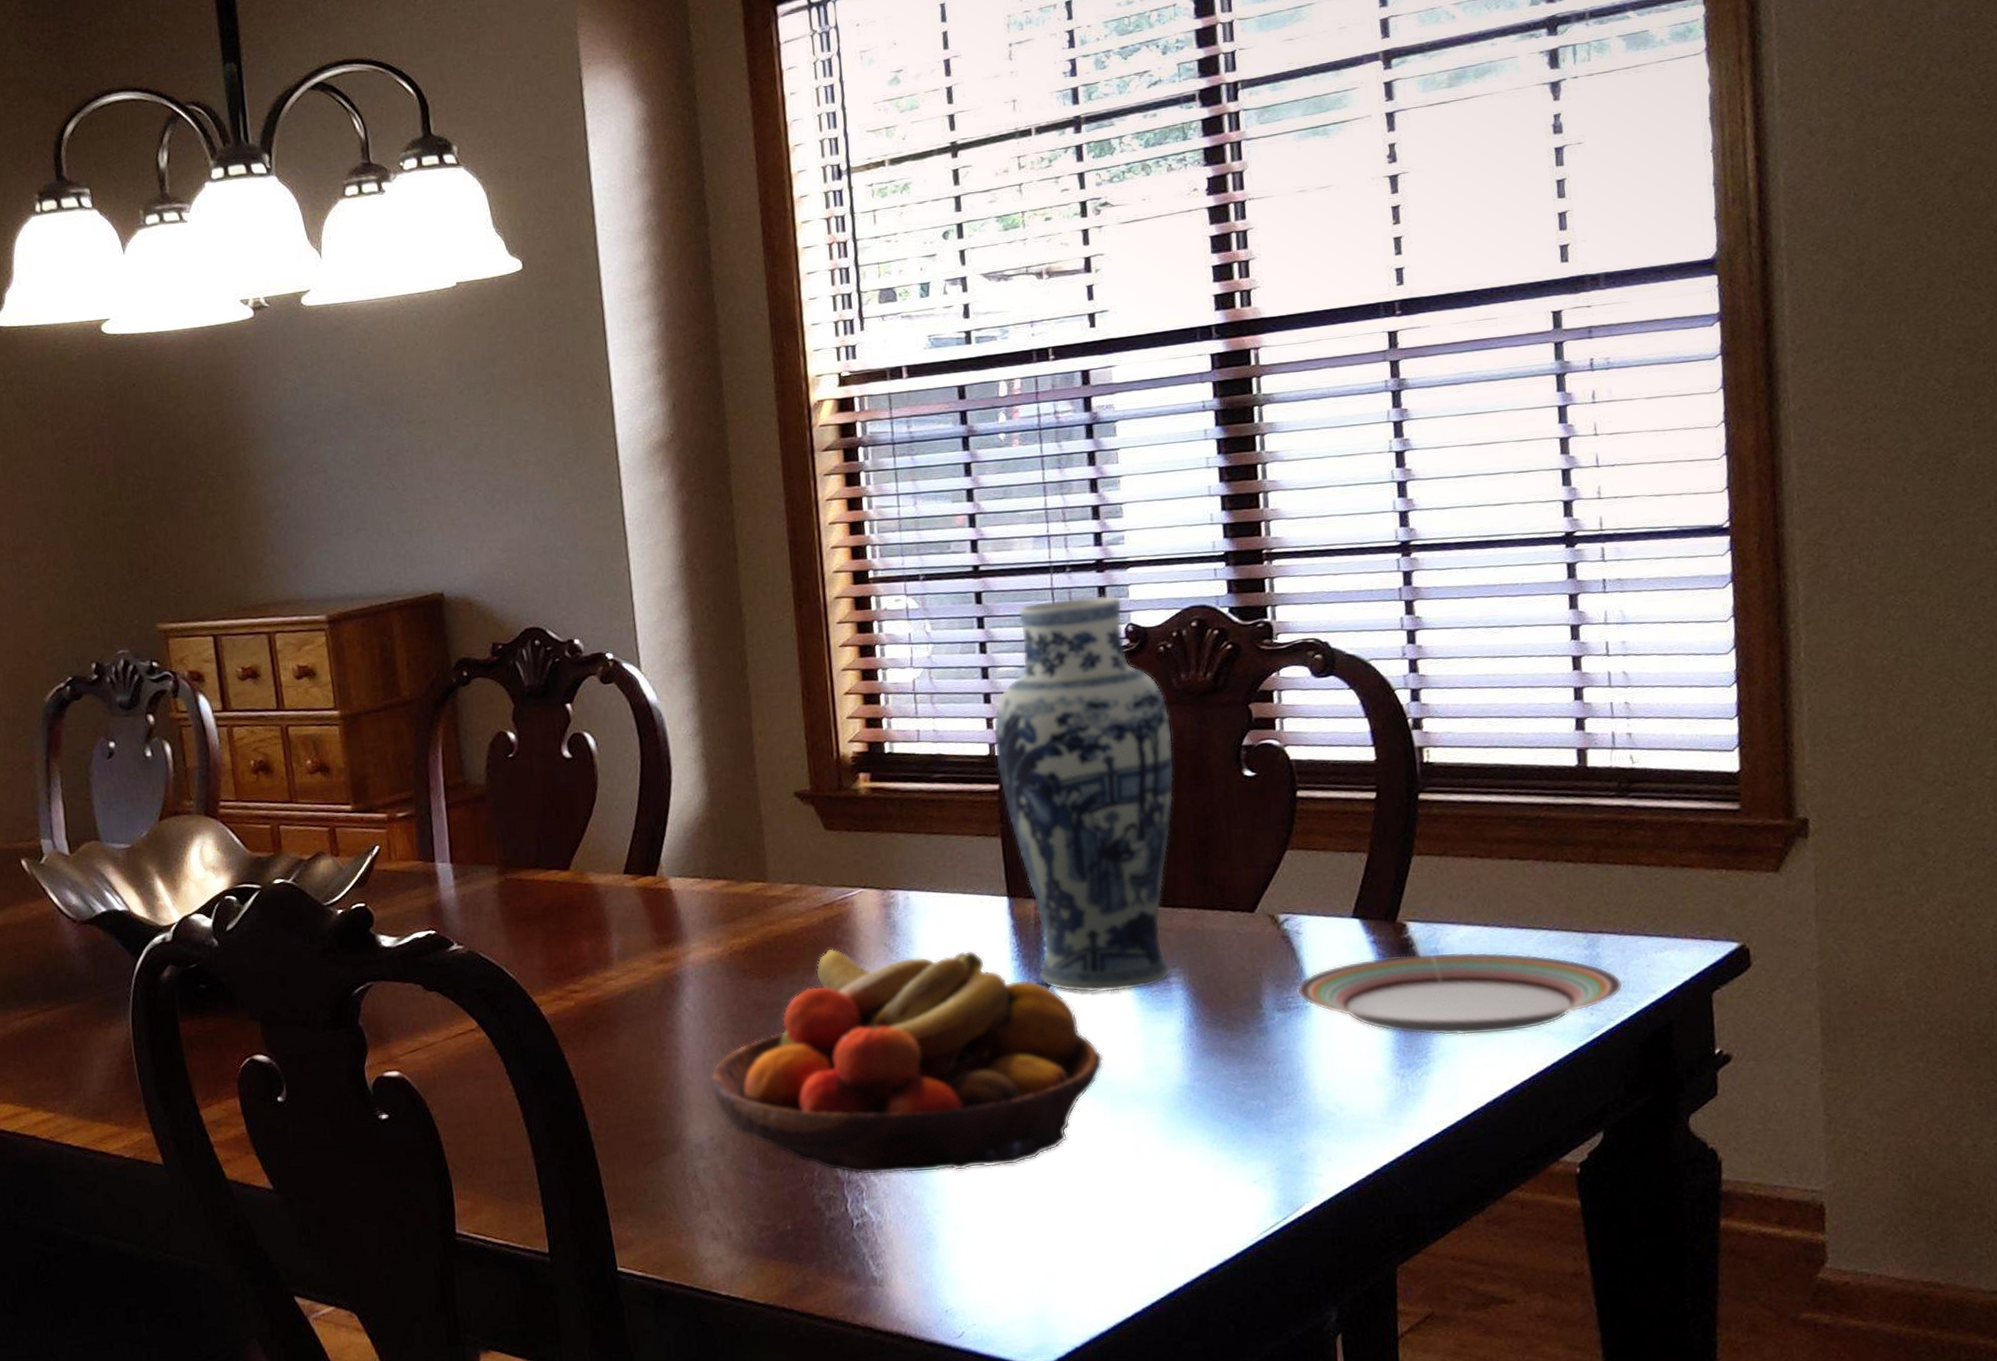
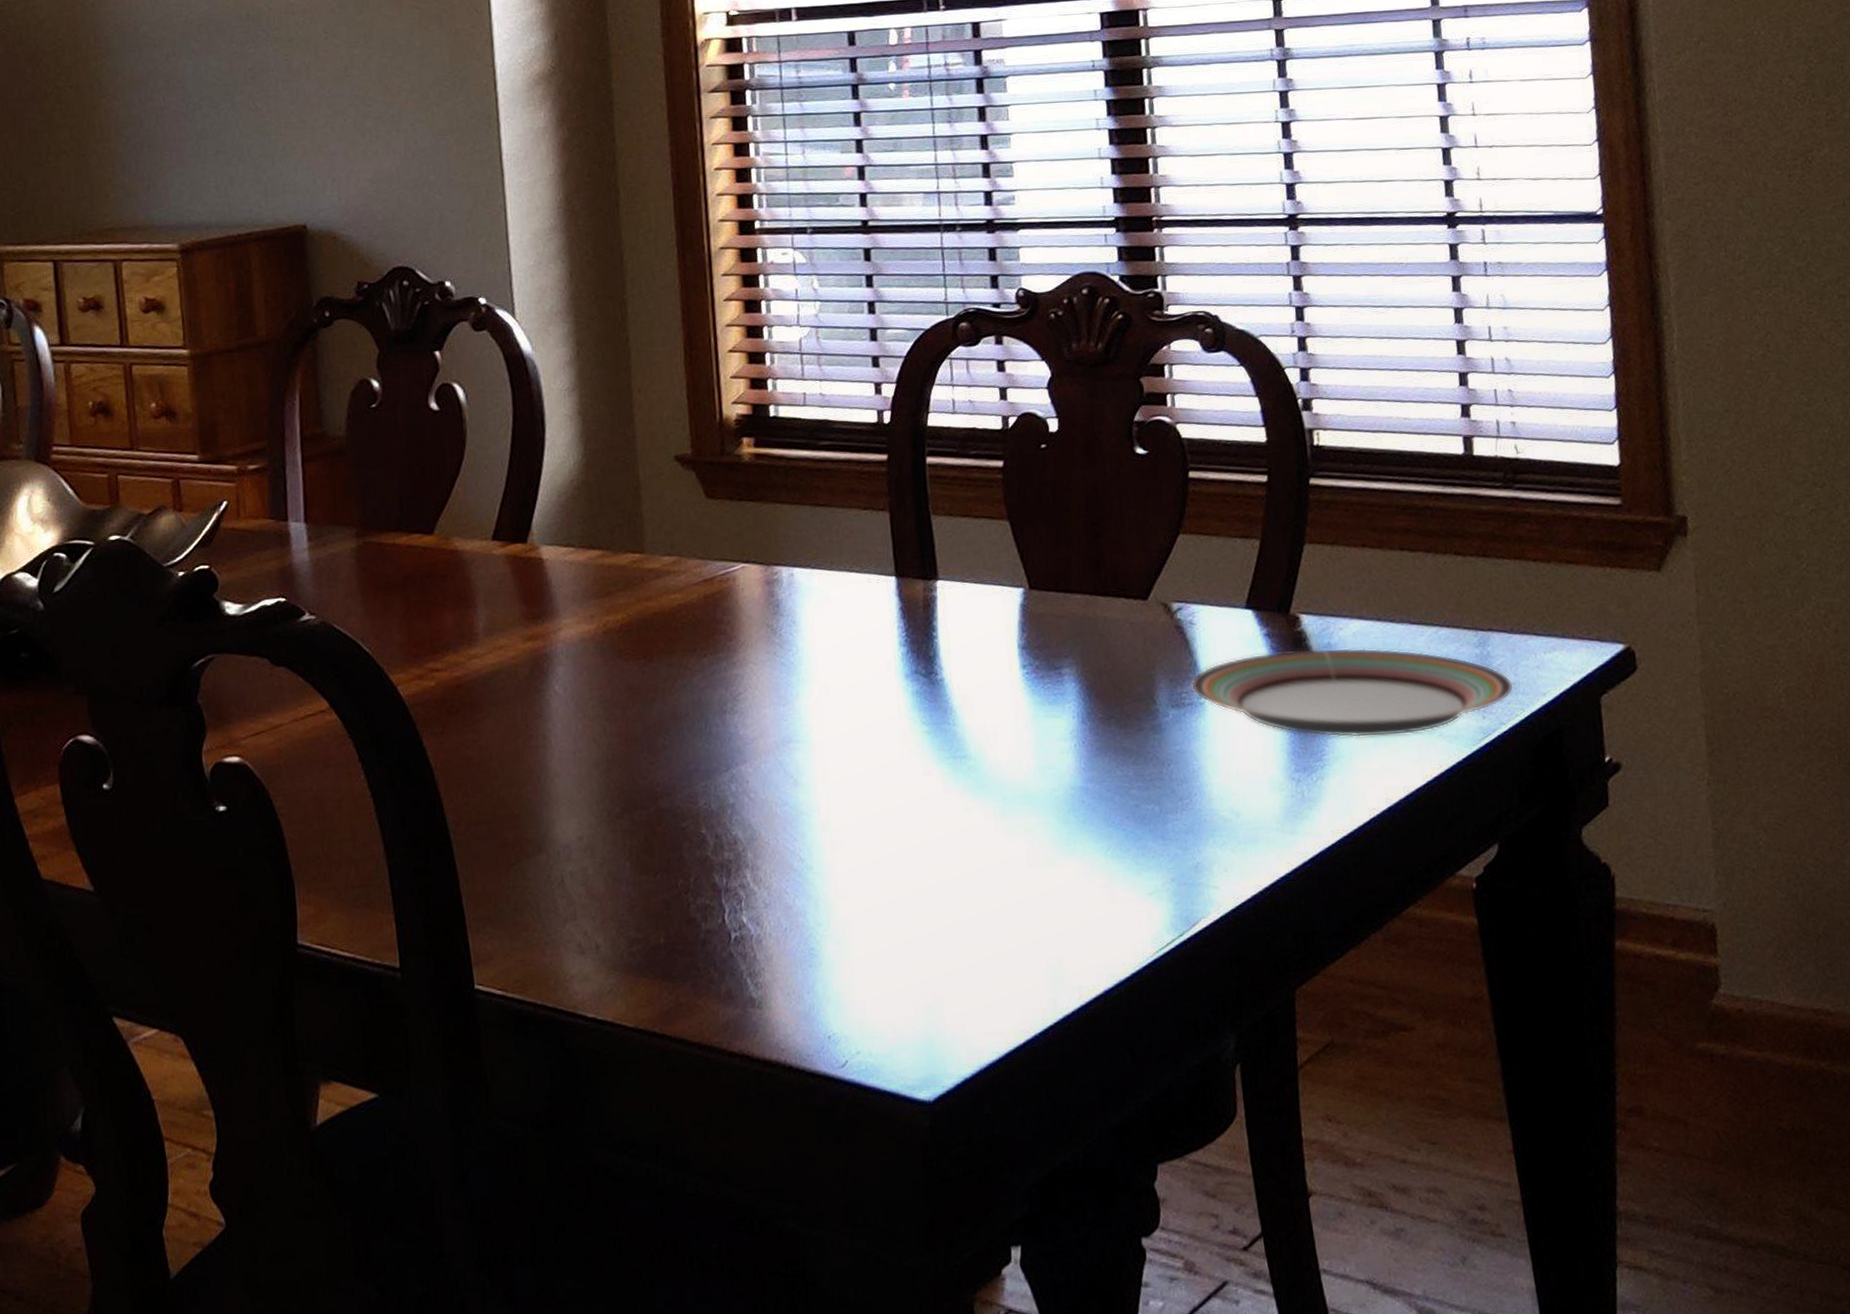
fruit bowl: present [709,948,1104,1175] -> none [579,628,995,882]
vase: present [993,595,1174,993] -> none [881,257,1066,684]

